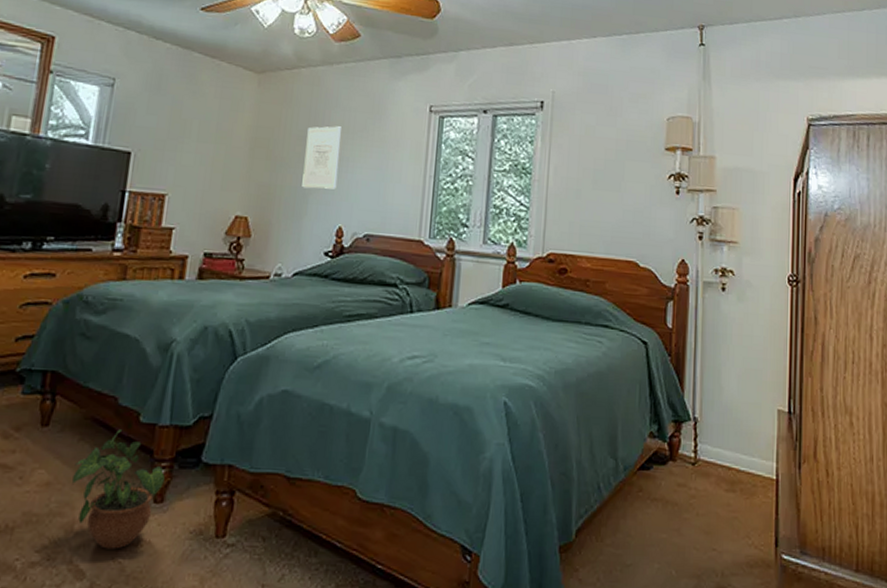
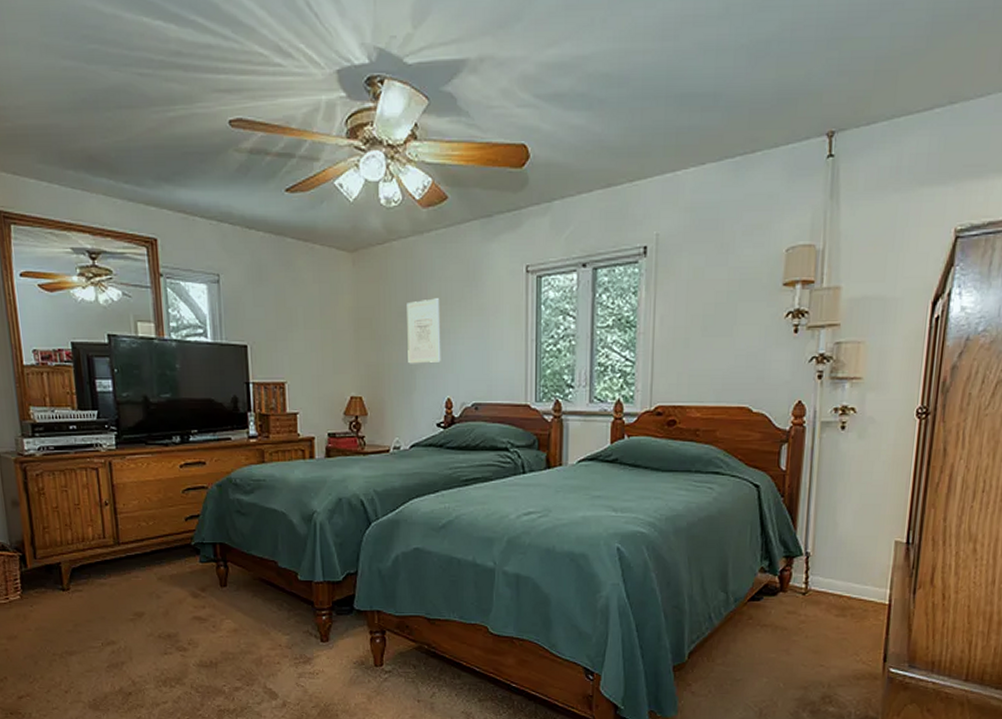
potted plant: present [72,429,165,549] -> none [253,587,326,677]

